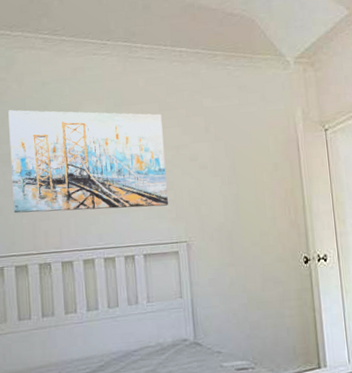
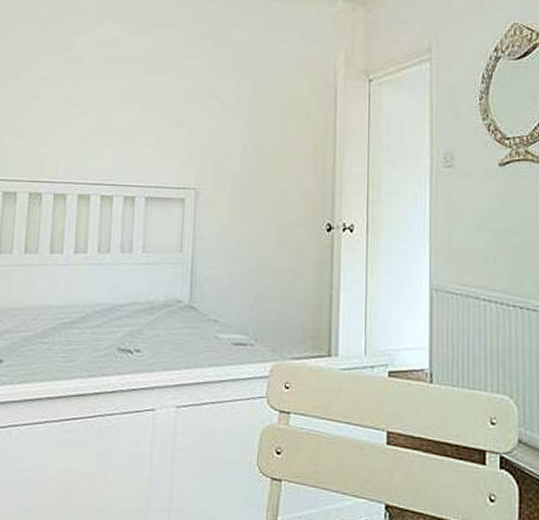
wall art: present [8,110,168,214] -> none [10,19,185,145]

